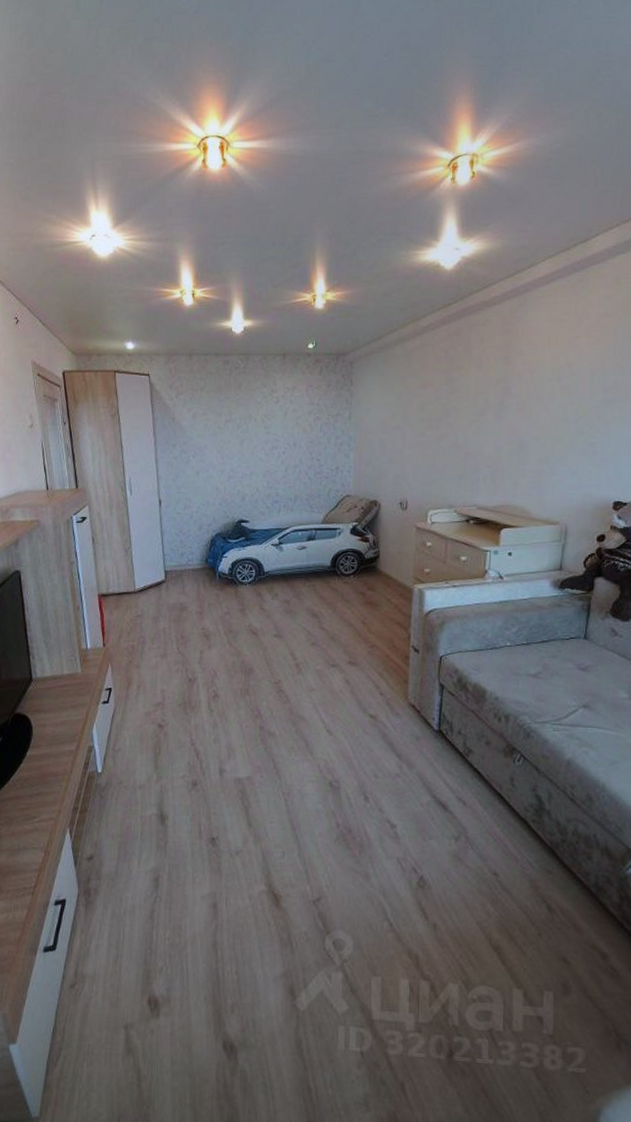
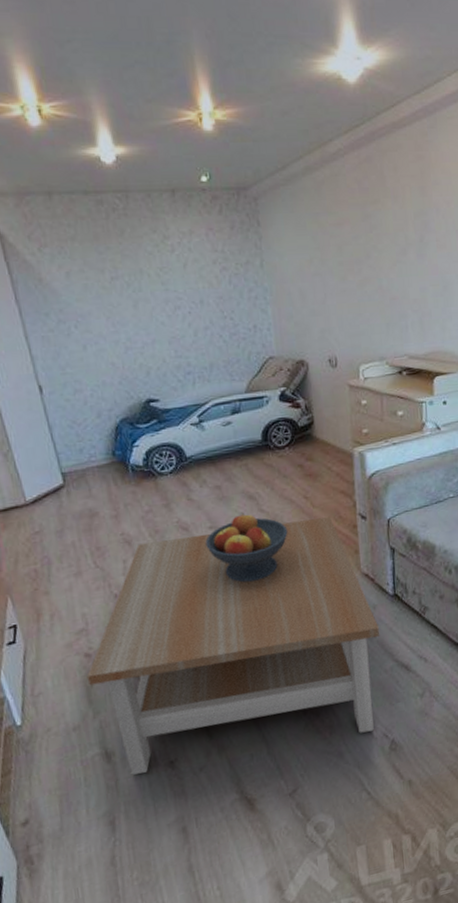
coffee table: none [156,639,421,861] -> present [86,516,380,775]
fruit bowl: none [270,627,343,691] -> present [205,512,288,583]

